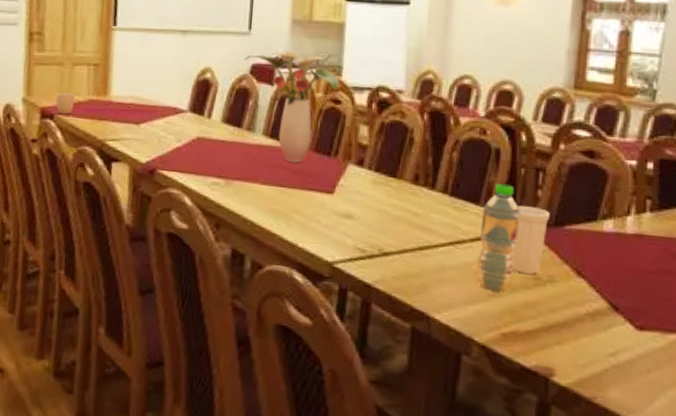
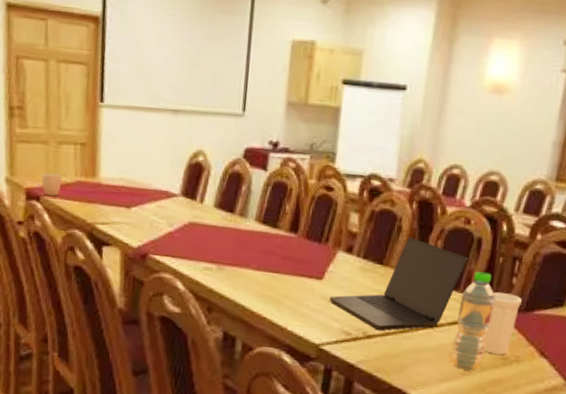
flower arrangement: present [245,50,340,164] -> none [238,134,333,250]
laptop: none [341,148,487,248] -> present [329,236,468,331]

